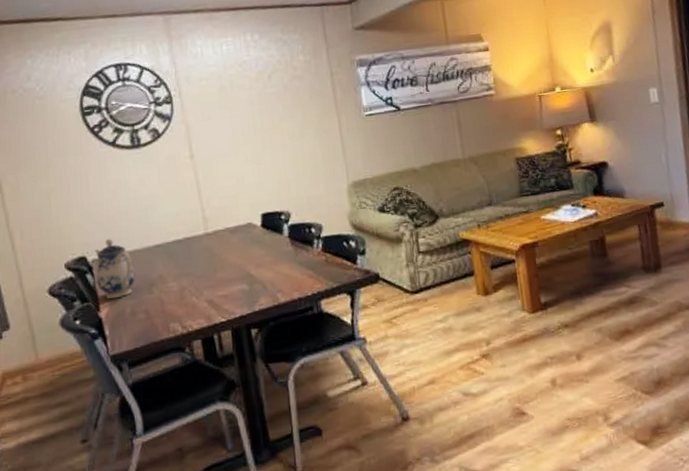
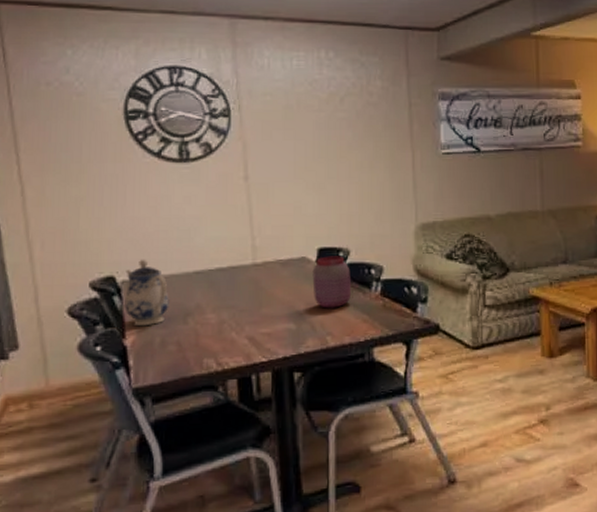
jar: none [258,218,296,268] -> present [312,256,352,308]

